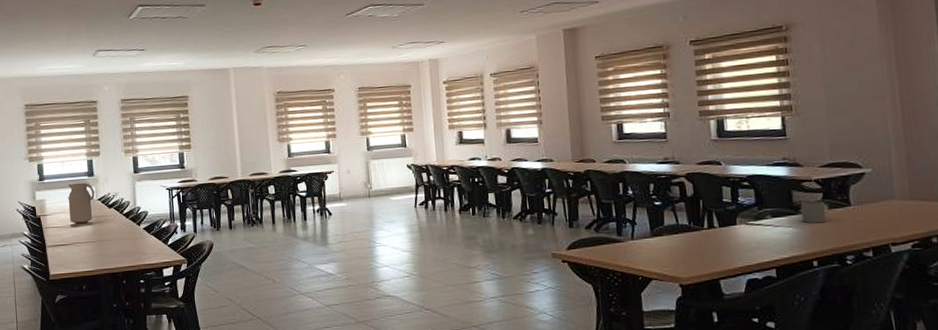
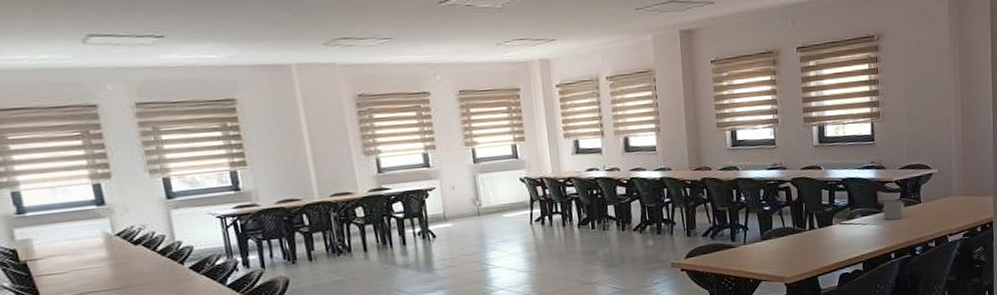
water jug: present [68,183,95,228] -> none [66,214,113,273]

